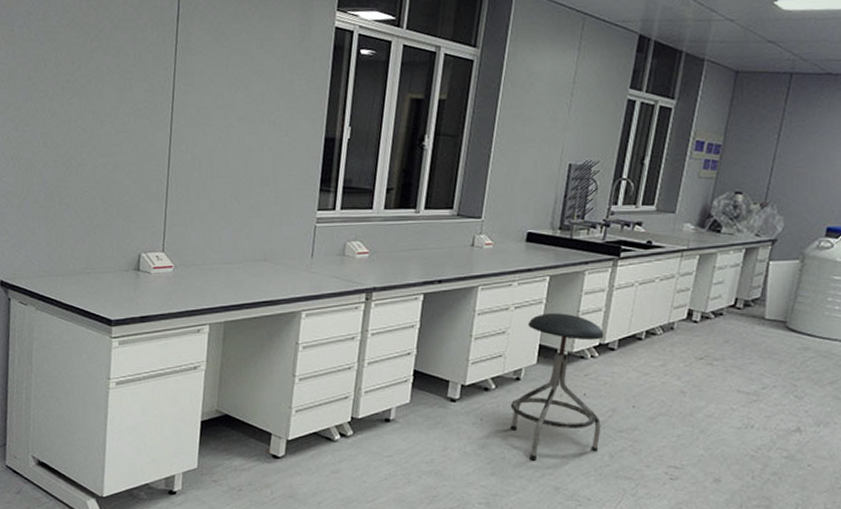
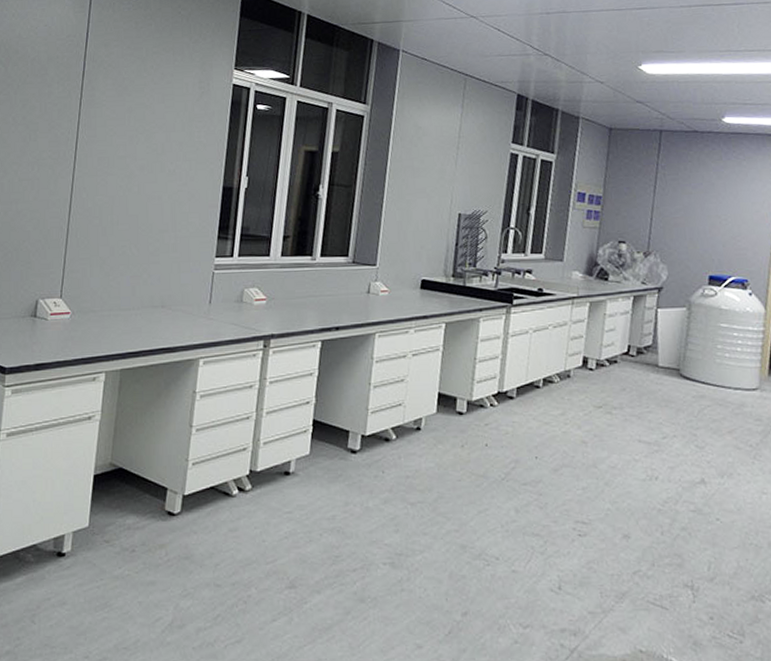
stool: present [510,313,604,461] -> none [411,360,505,516]

